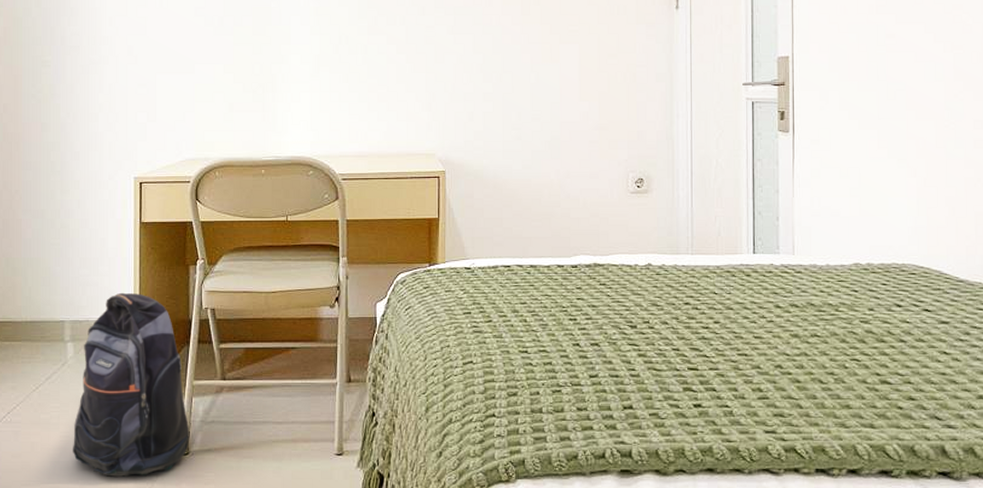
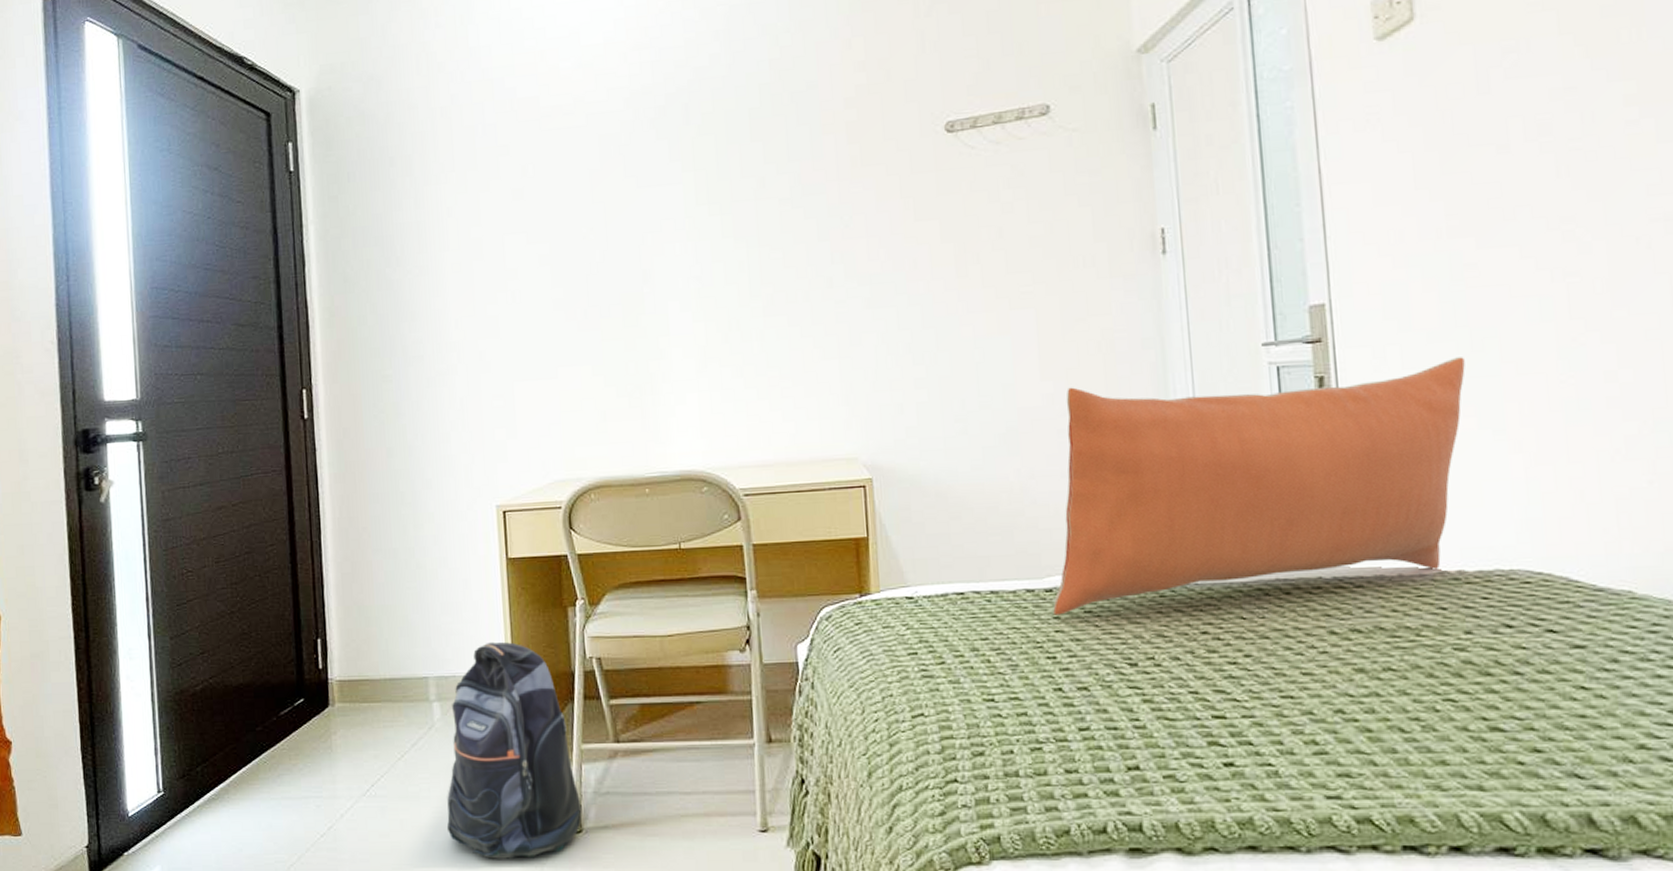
pillow: none [577,103,882,286] -> present [1053,357,1465,615]

